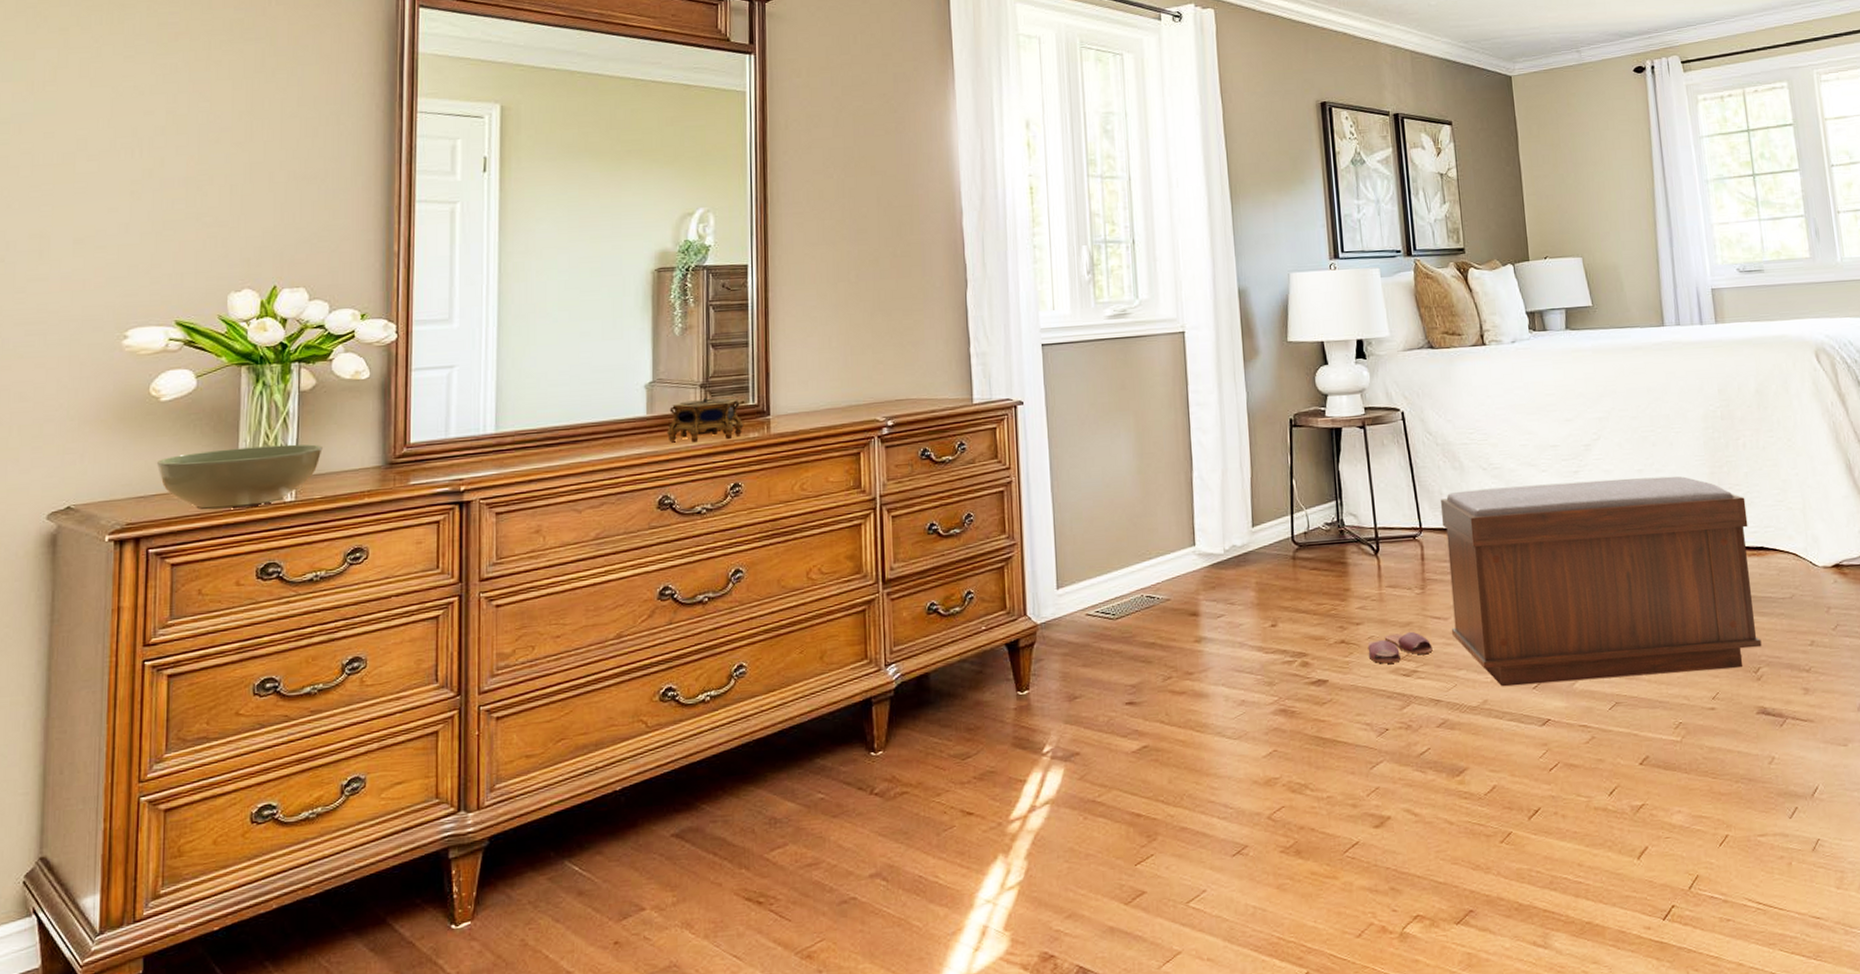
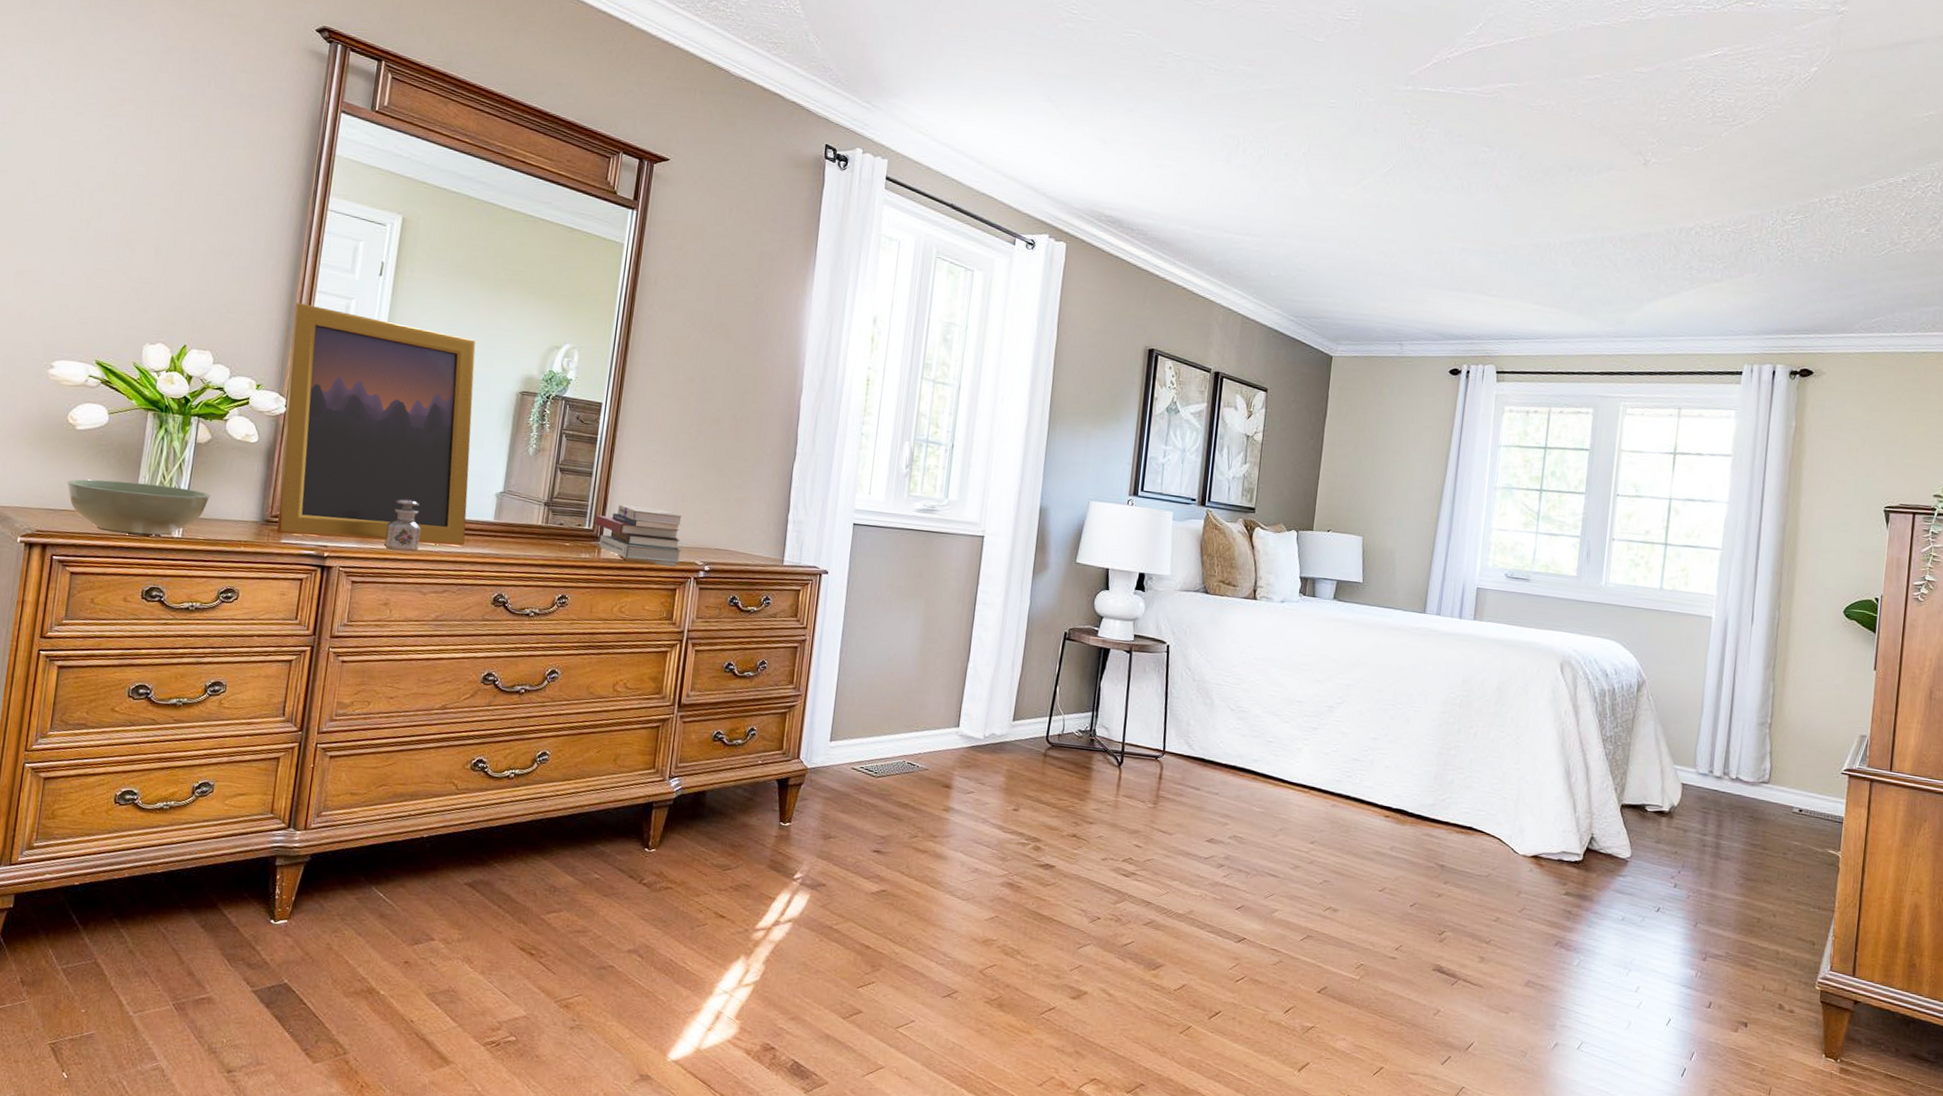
picture frame: none [392,216,618,475] -> present [277,302,476,546]
perfume bottle: none [527,408,567,470] -> present [384,498,422,552]
clock: present [667,397,743,443] -> none [509,514,578,556]
books: none [759,368,860,434] -> present [594,504,682,567]
slippers: present [1367,631,1433,664] -> none [1095,837,1154,863]
bench: present [1441,476,1762,687] -> none [1173,725,1465,927]

